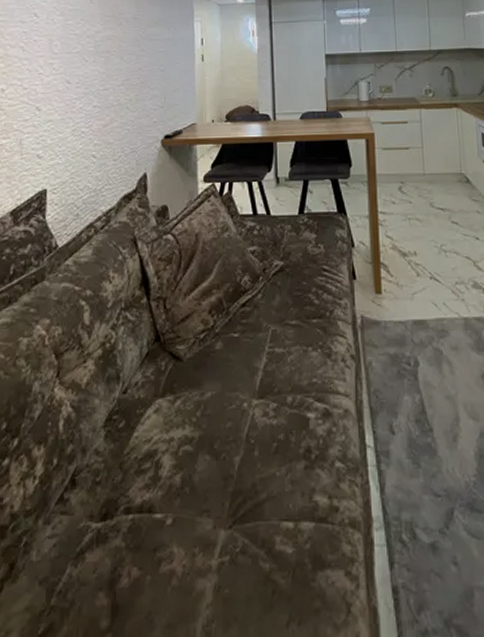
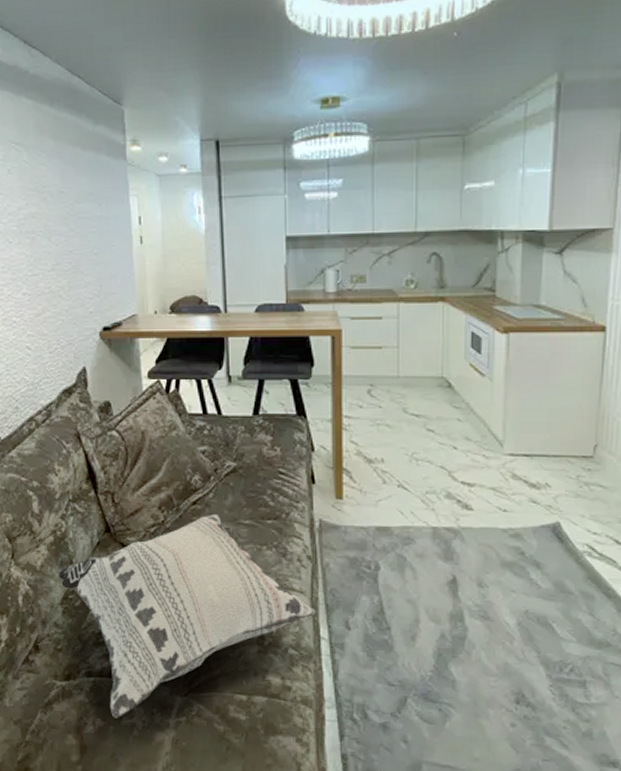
decorative pillow: none [103,315,362,565] -> present [58,513,317,718]

